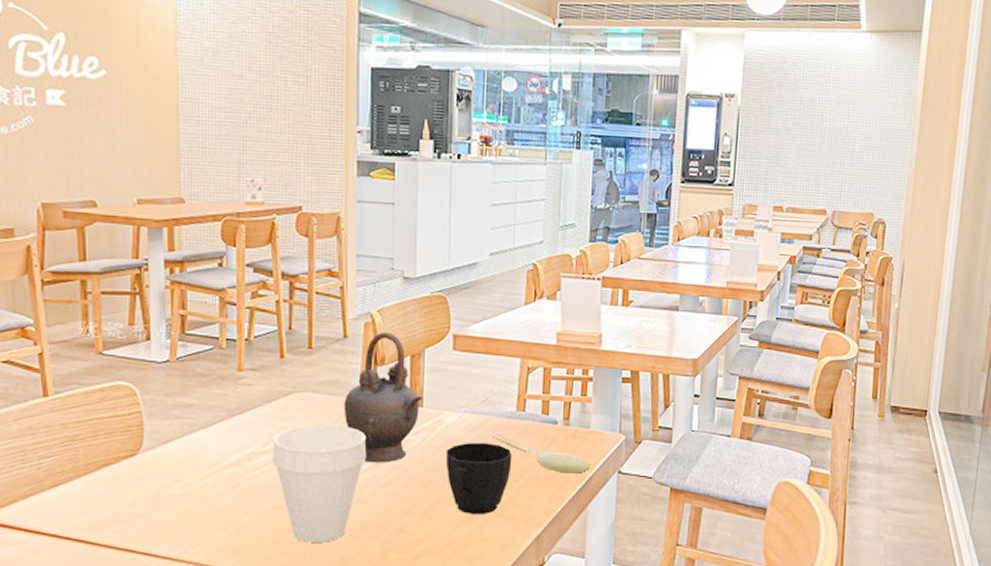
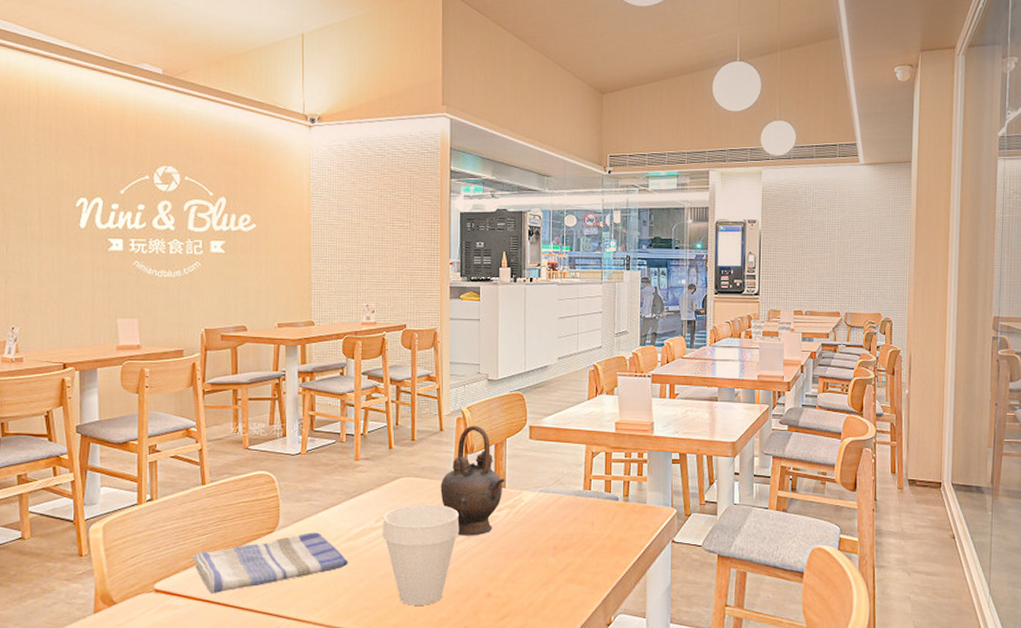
dish towel: none [33,456,231,528] -> present [191,532,349,594]
cup: present [445,442,512,514] -> none [525,517,581,579]
spoon: present [491,434,590,474] -> none [563,509,647,543]

